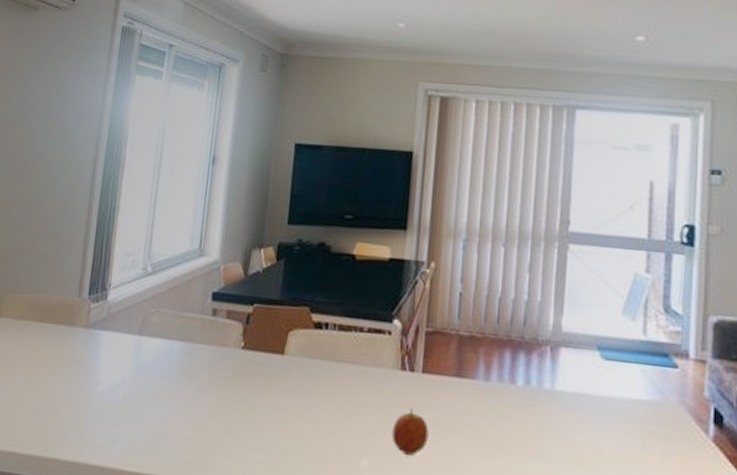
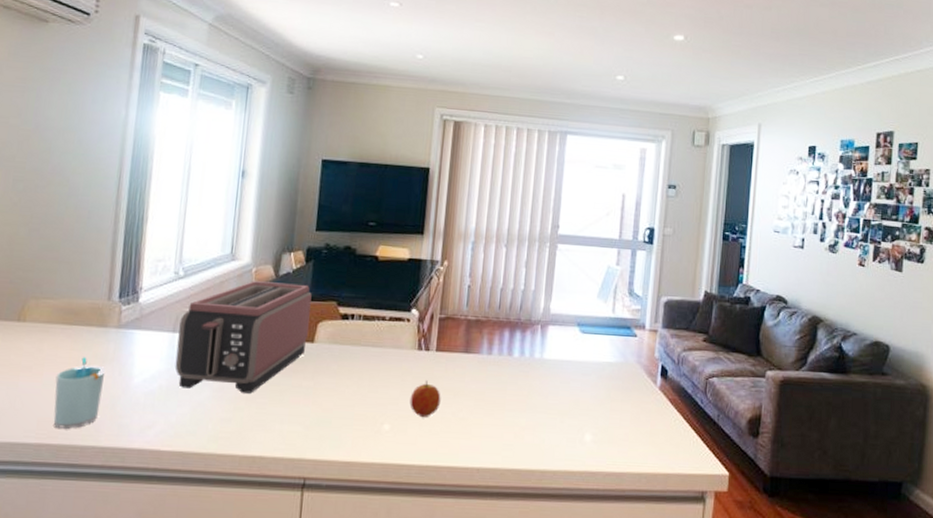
cup: none [21,358,73,438] -> present [53,357,106,430]
toaster: none [139,280,283,411] -> present [175,281,312,393]

